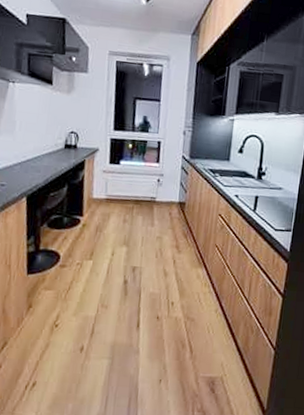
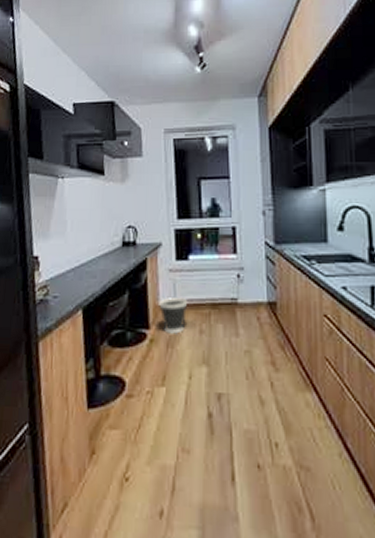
wastebasket: none [92,193,117,221] -> present [159,297,188,334]

